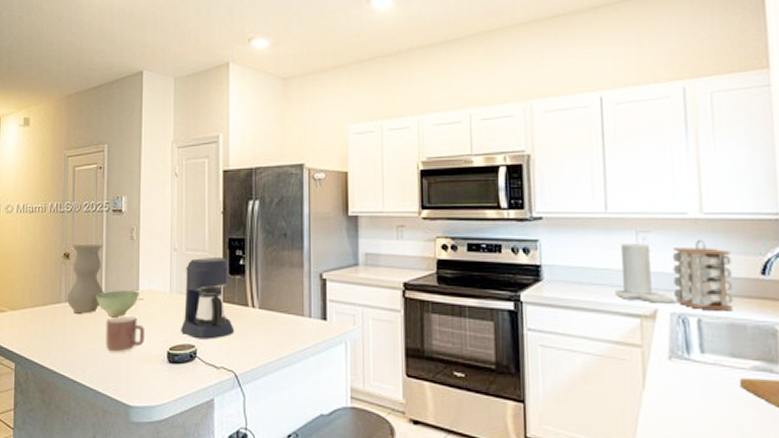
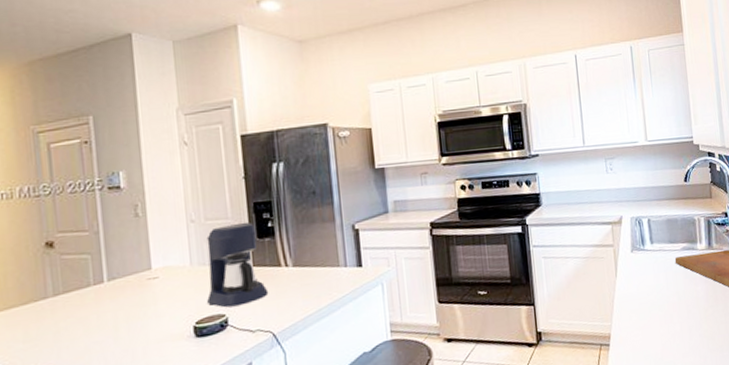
vase: present [66,245,104,314] -> none [54,226,106,307]
bowl: present [95,291,141,318] -> none [95,270,154,303]
mug: present [105,316,144,354] -> none [112,297,164,341]
paper towel: present [615,242,675,303] -> none [593,167,633,213]
spice rack: present [672,239,734,311] -> none [629,160,669,213]

